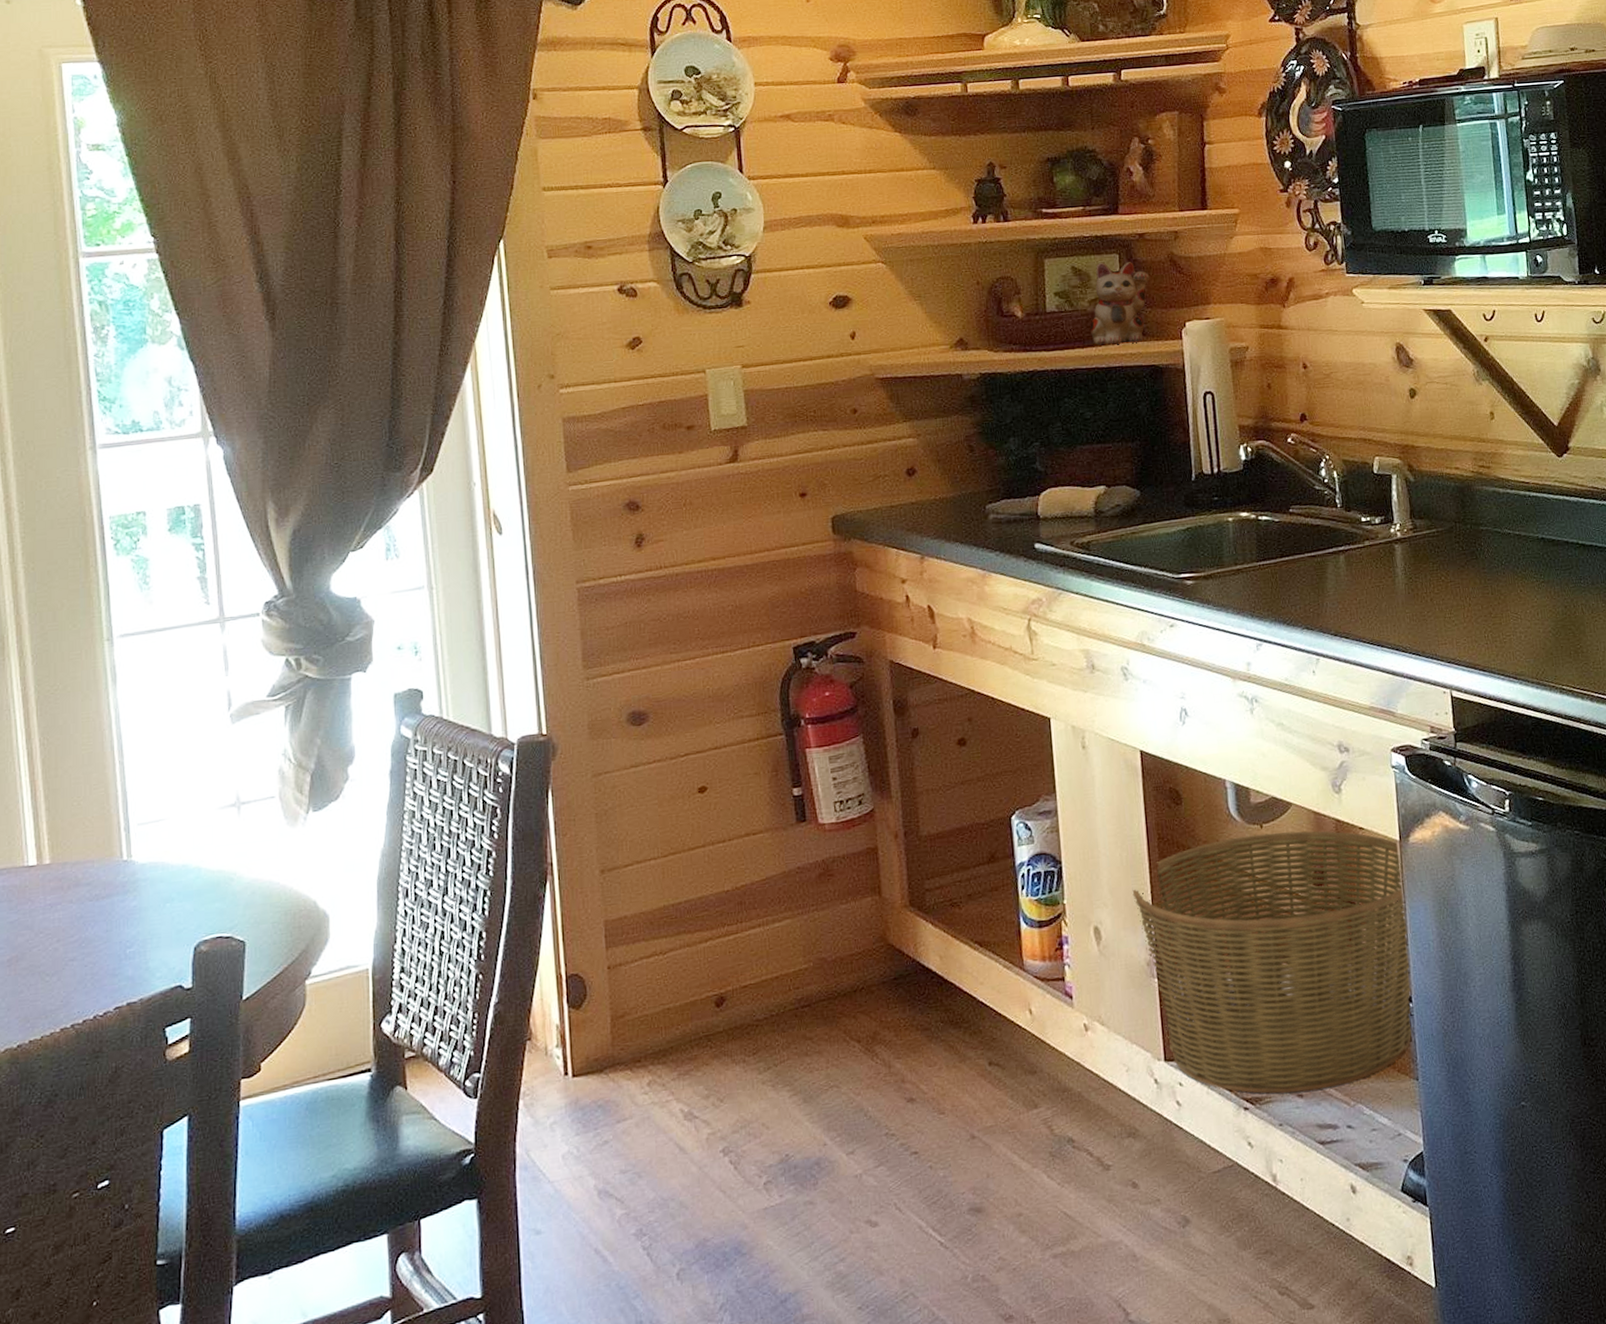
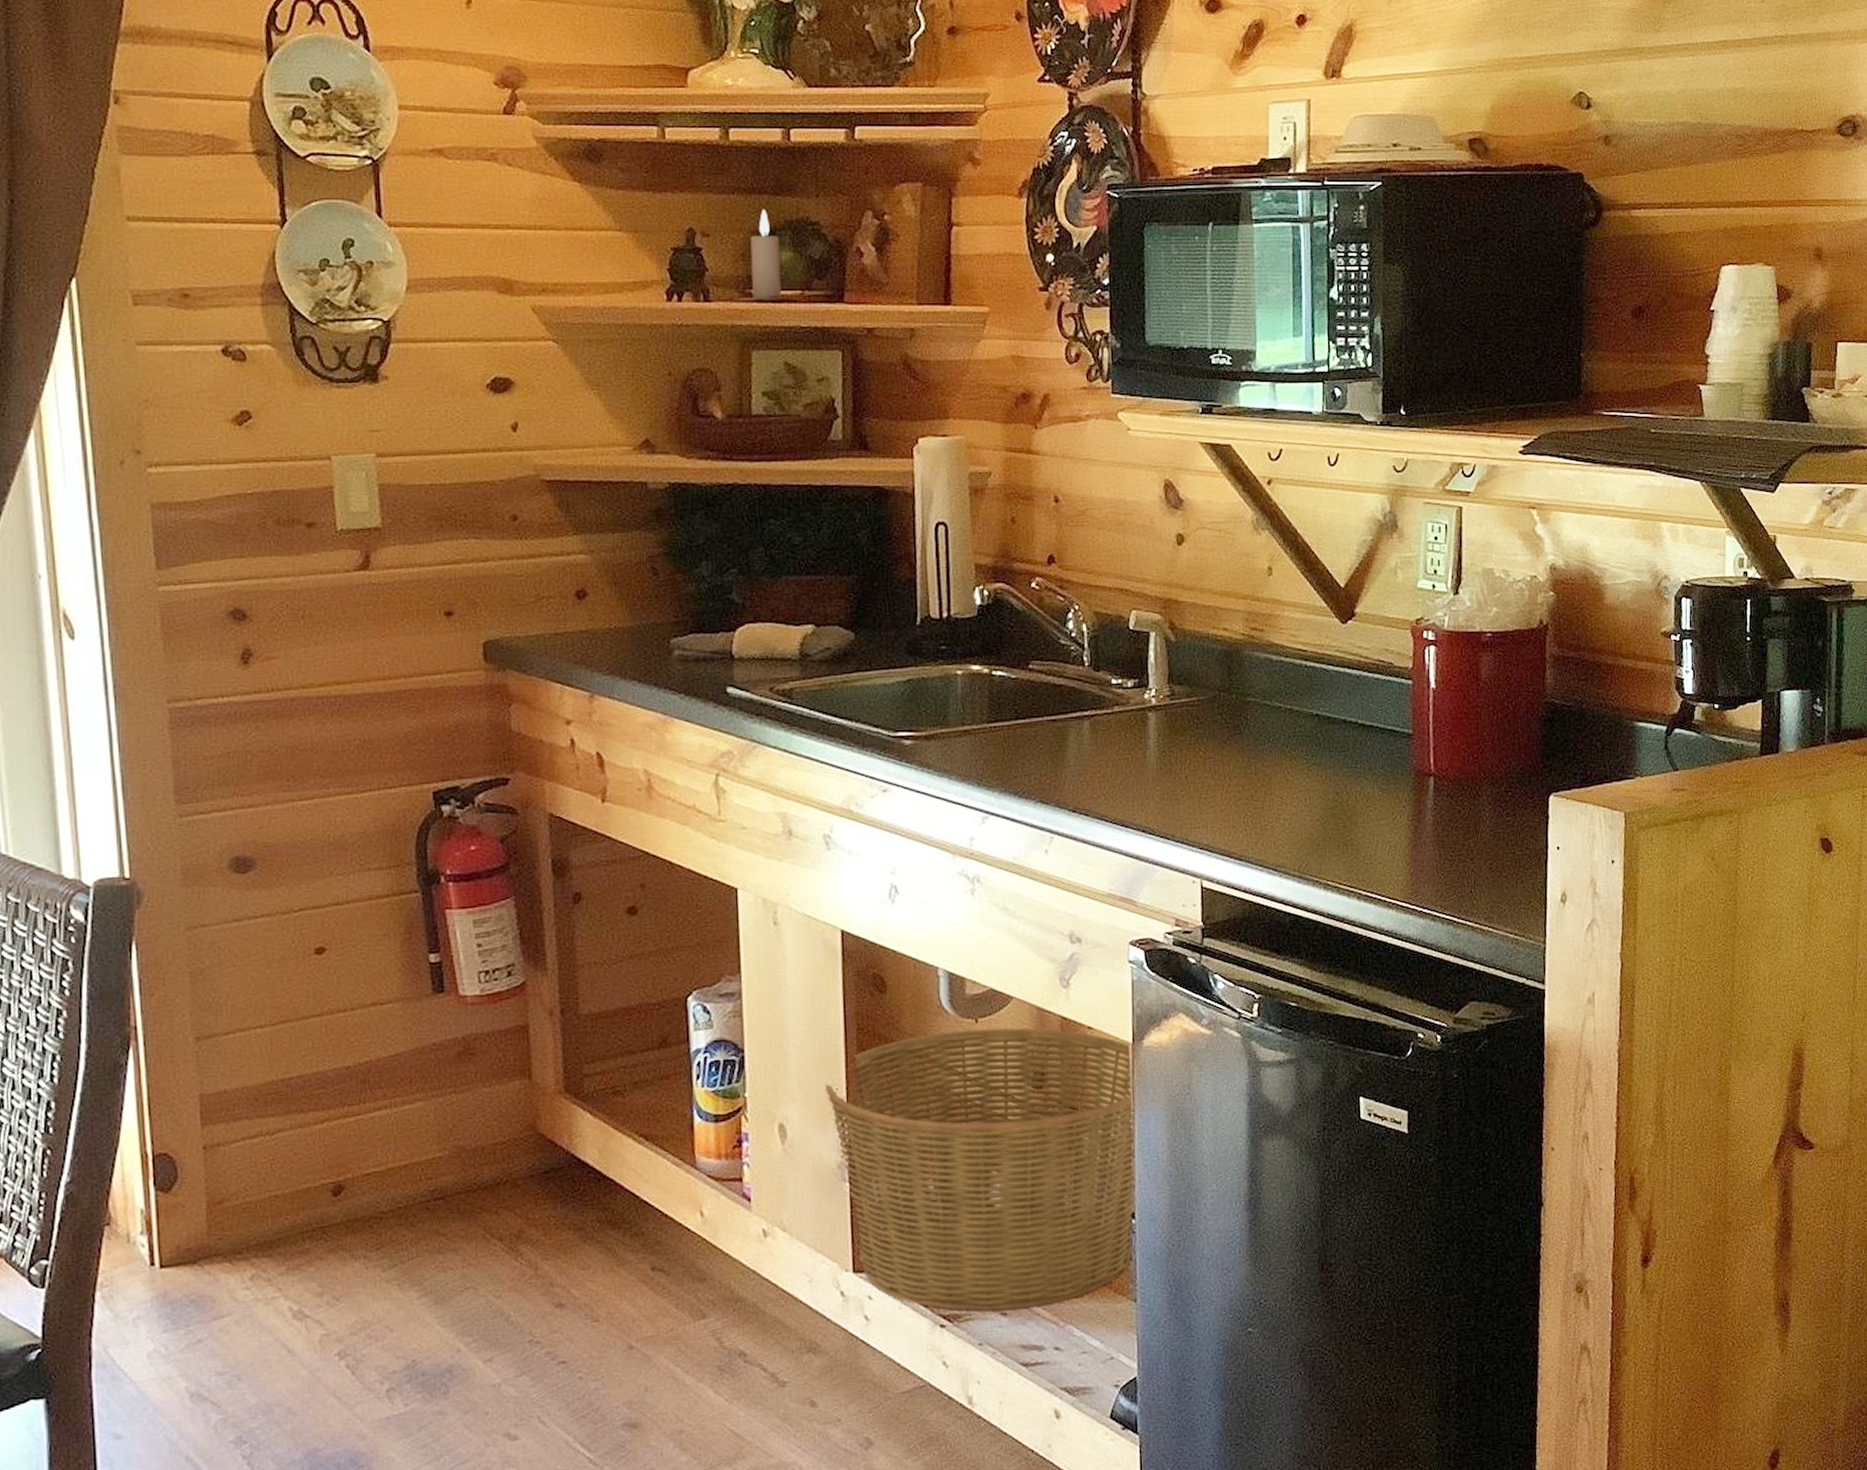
candle: none [1028,142,1083,221] -> present [734,209,800,303]
decorative figurine: present [1089,262,1150,346] -> none [803,359,878,459]

